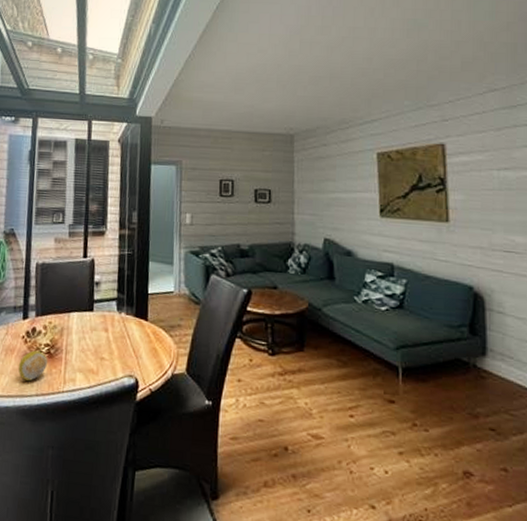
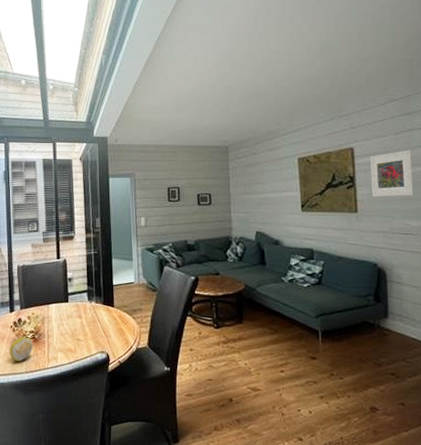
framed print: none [464,149,519,206] -> present [370,150,414,197]

